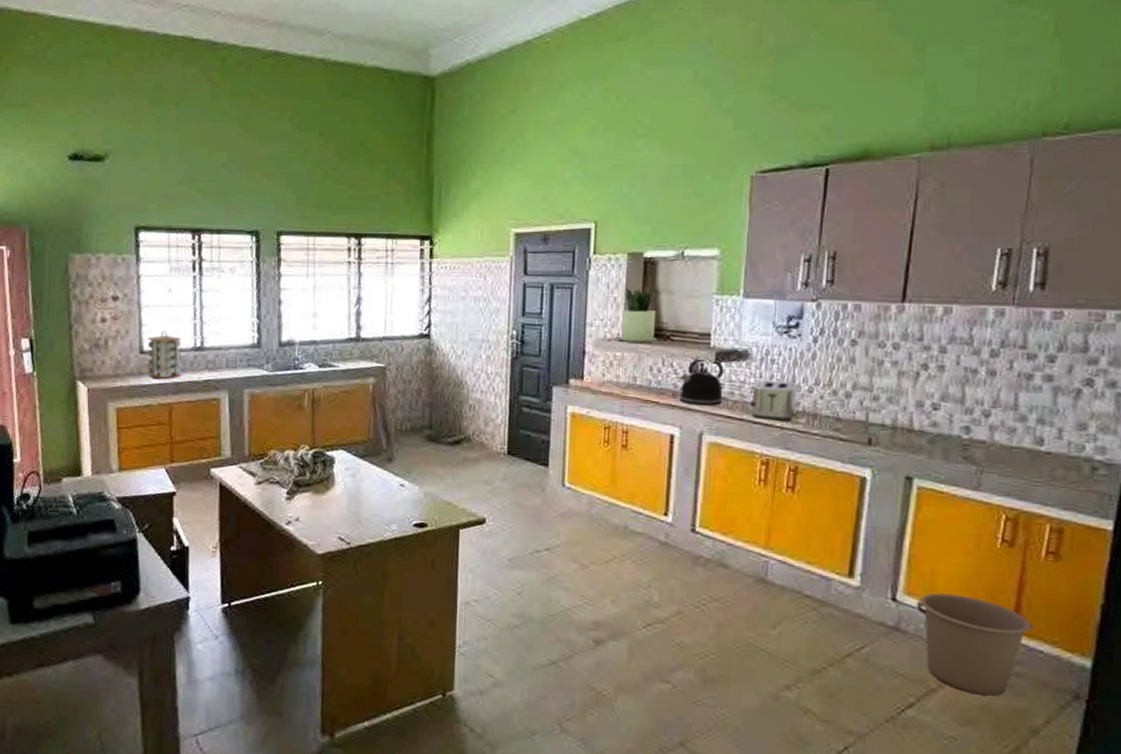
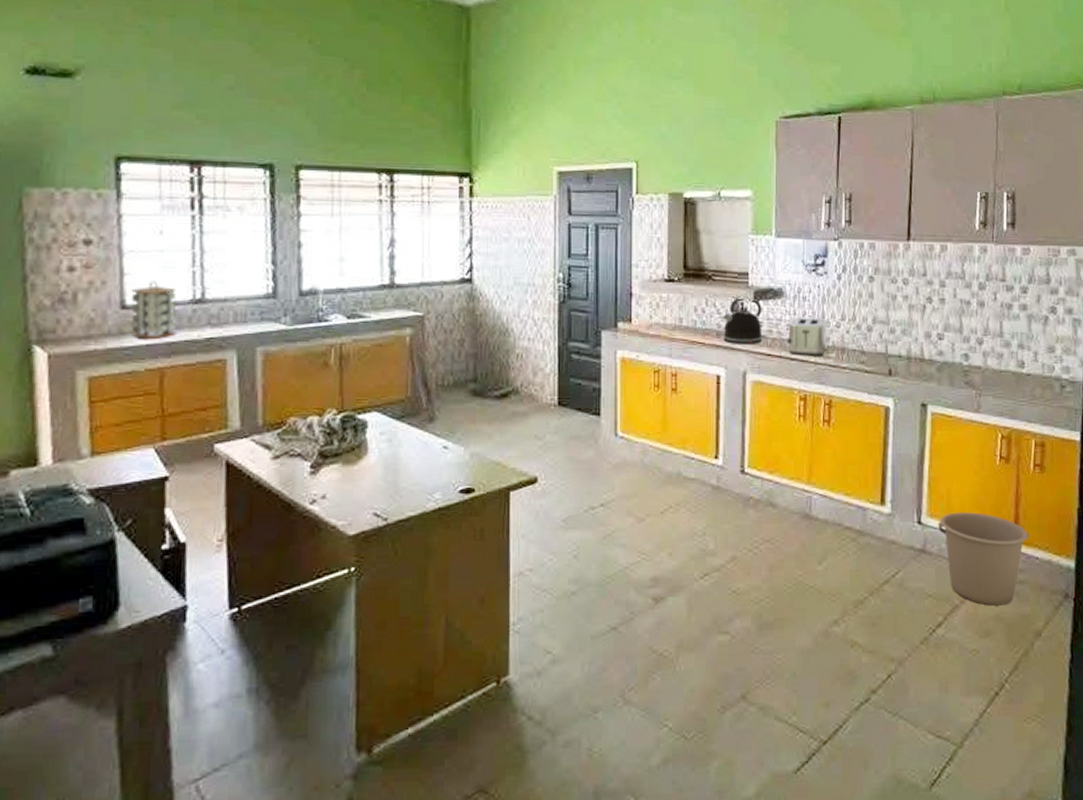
planter: present [618,287,658,343] -> none [664,227,701,283]

